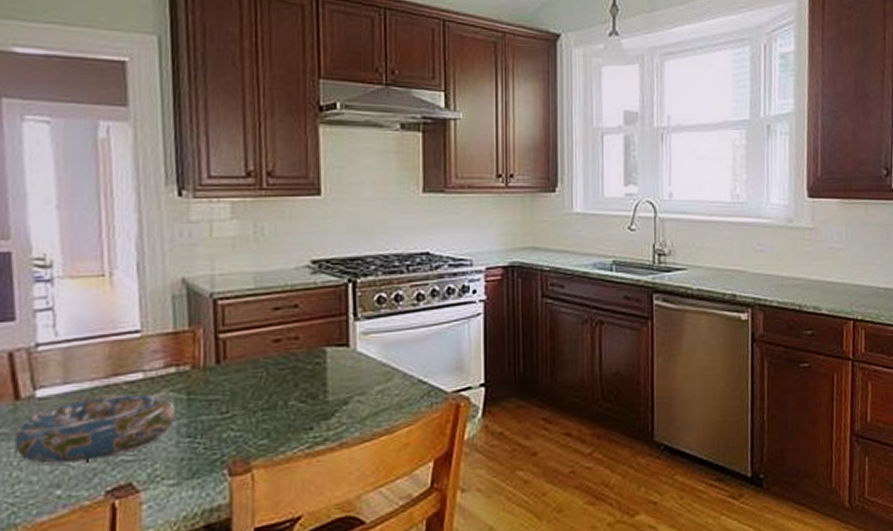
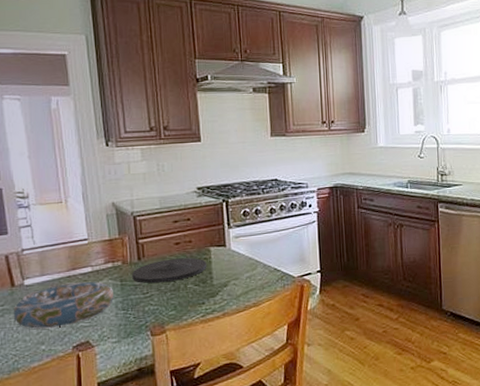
plate: none [206,361,320,399] -> present [132,257,207,284]

